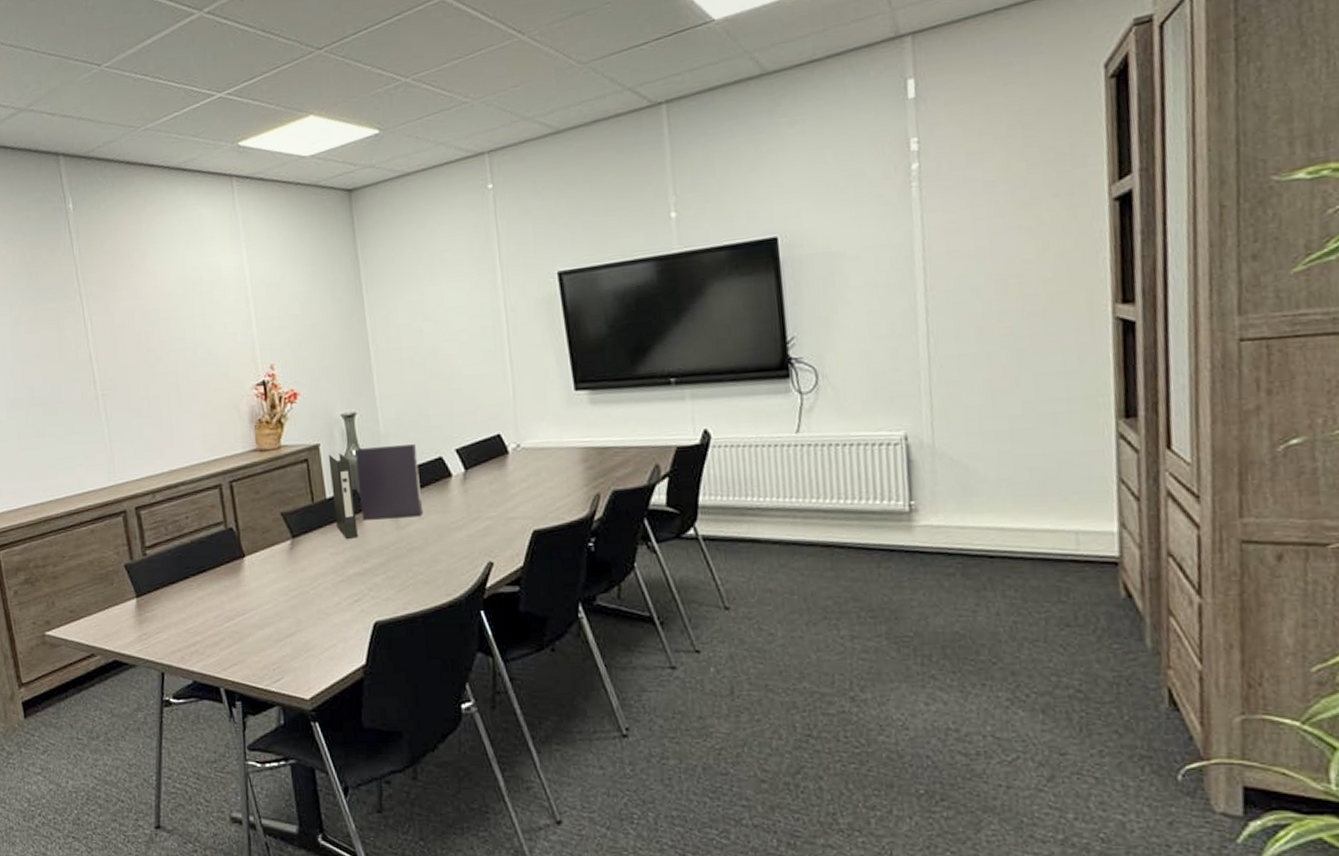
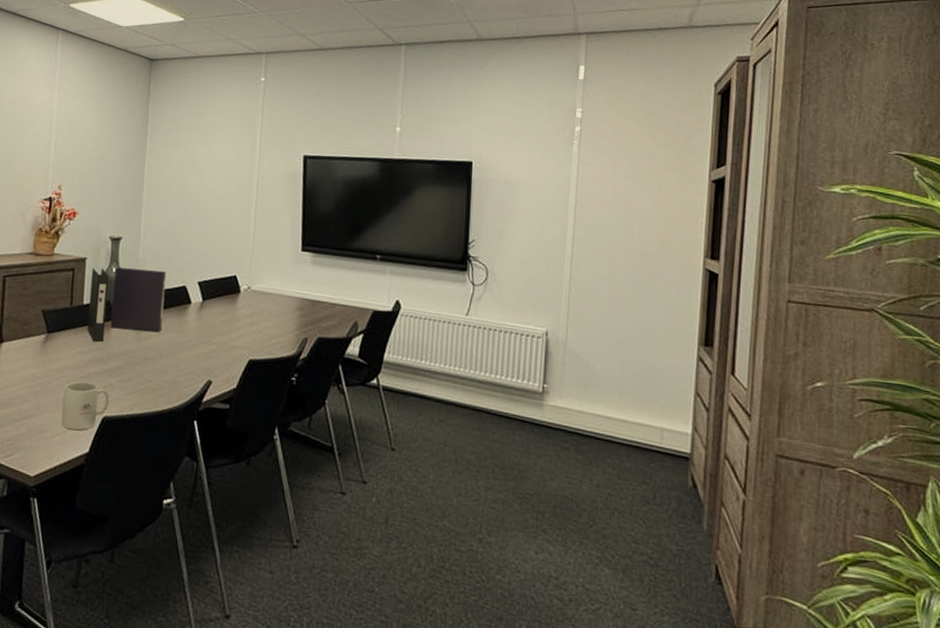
mug: none [324,586,379,642] -> present [61,381,110,431]

